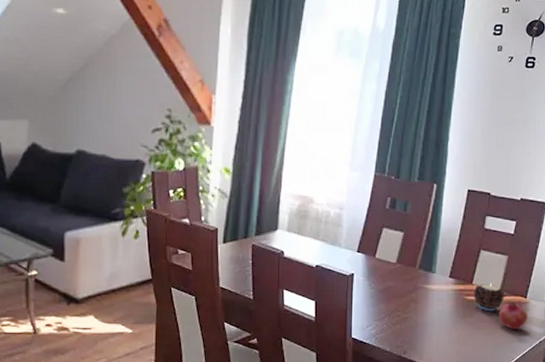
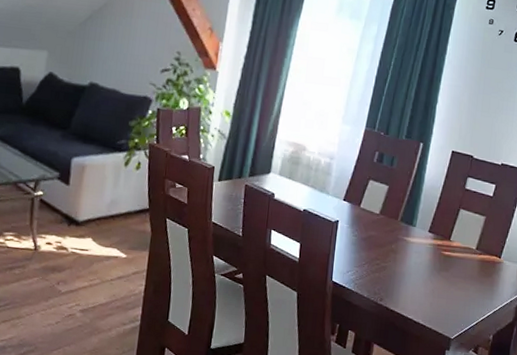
candle: present [474,283,505,312] -> none [450,241,481,268]
fruit: present [499,301,527,329] -> none [473,260,501,287]

